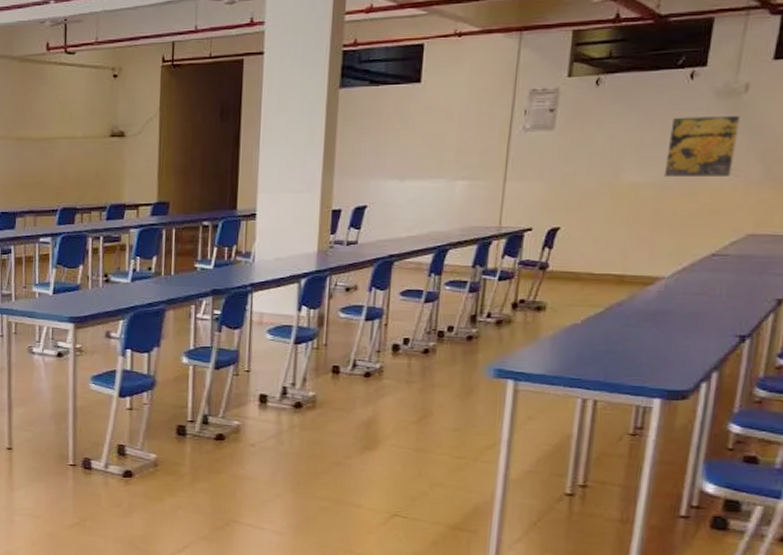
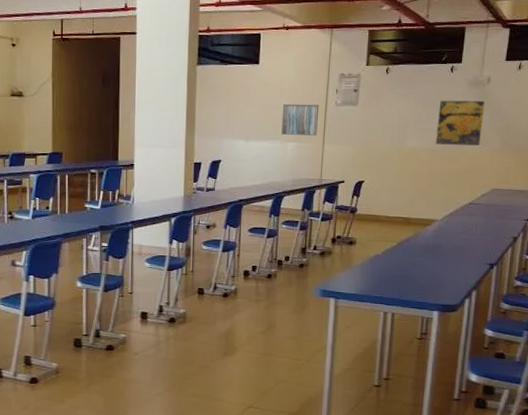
wall art: none [448,131,501,171] -> present [281,103,319,136]

